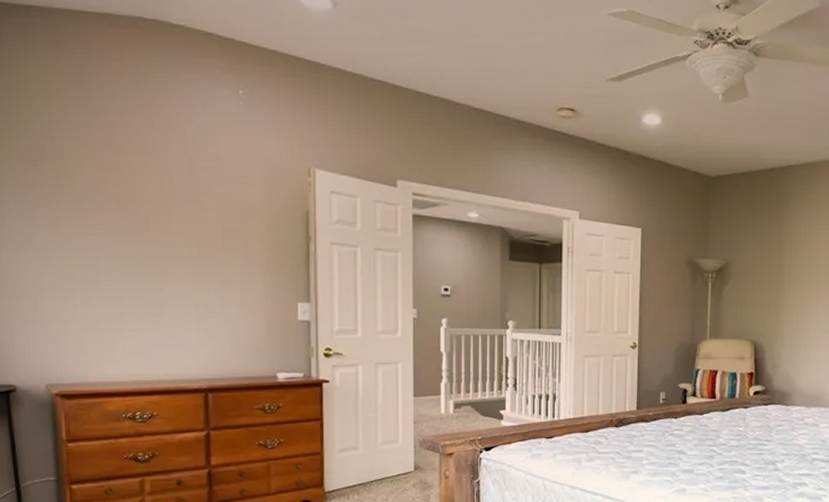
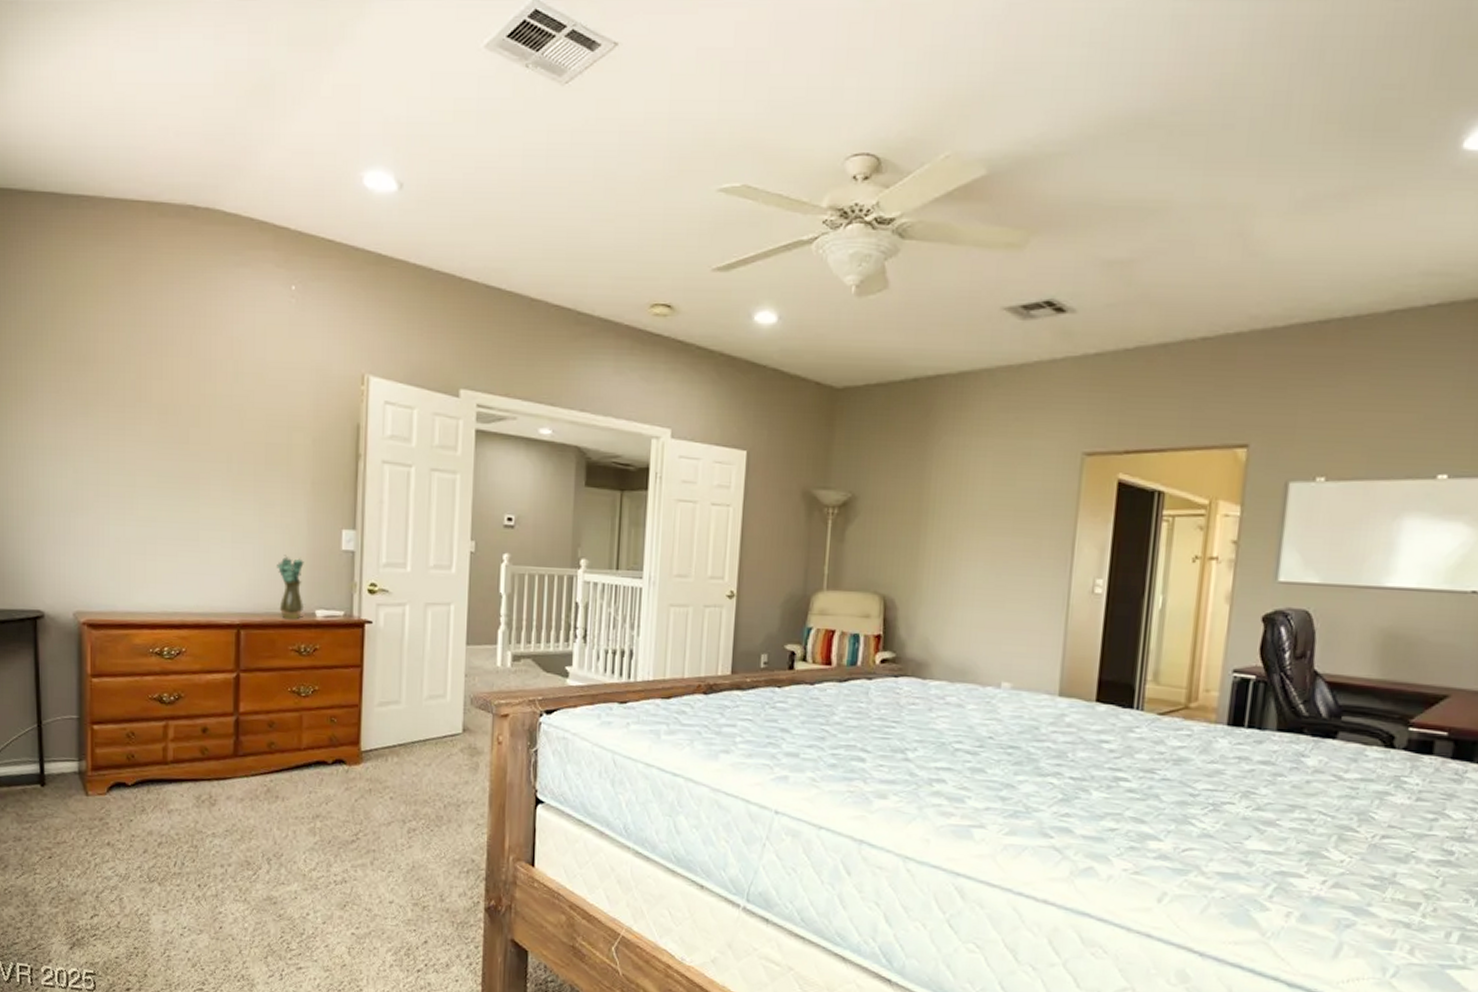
vase: none [239,326,267,383] -> present [277,555,305,620]

